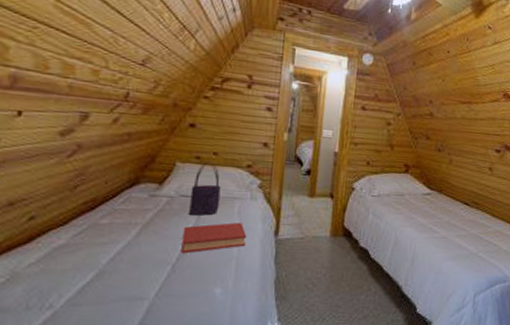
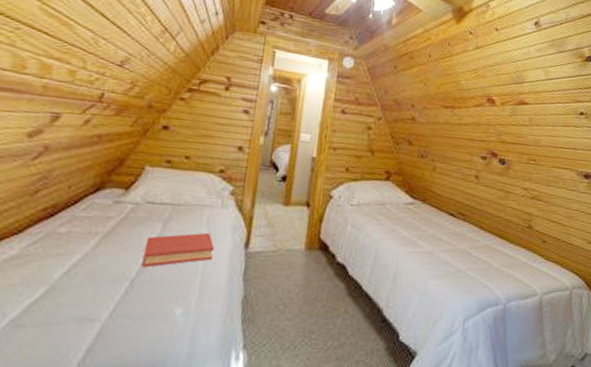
tote bag: present [189,161,221,216] -> none [154,165,191,225]

